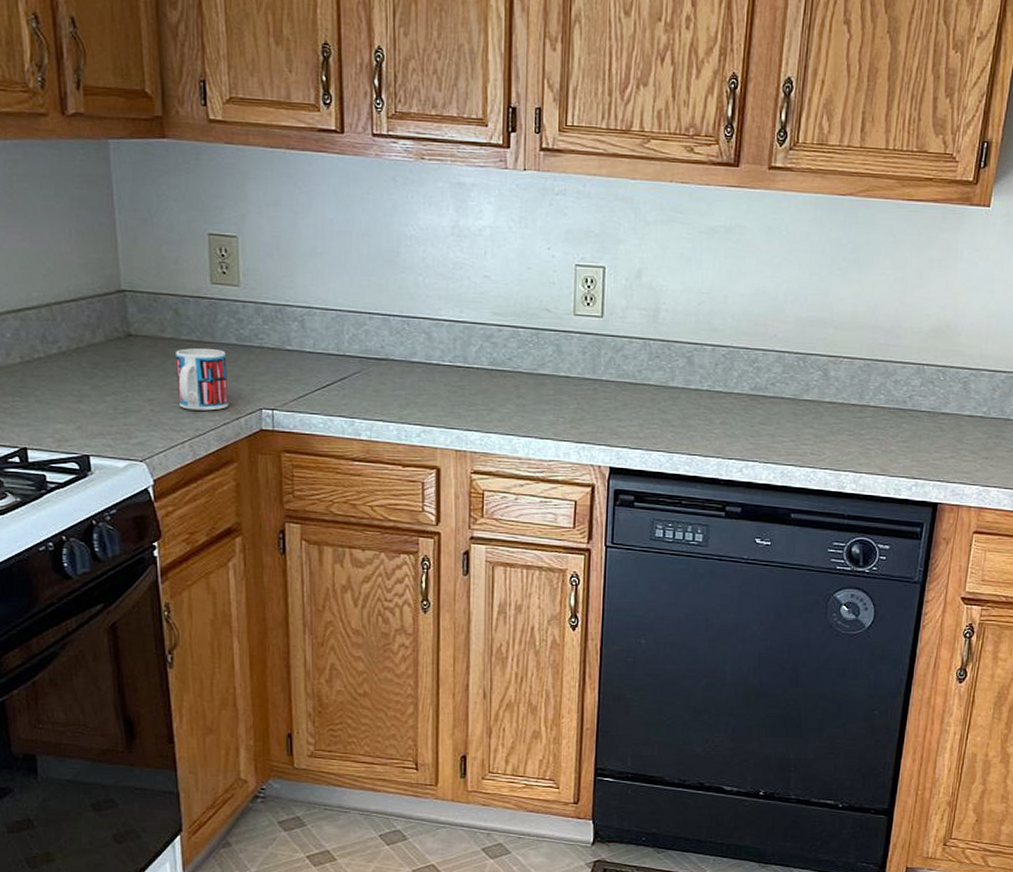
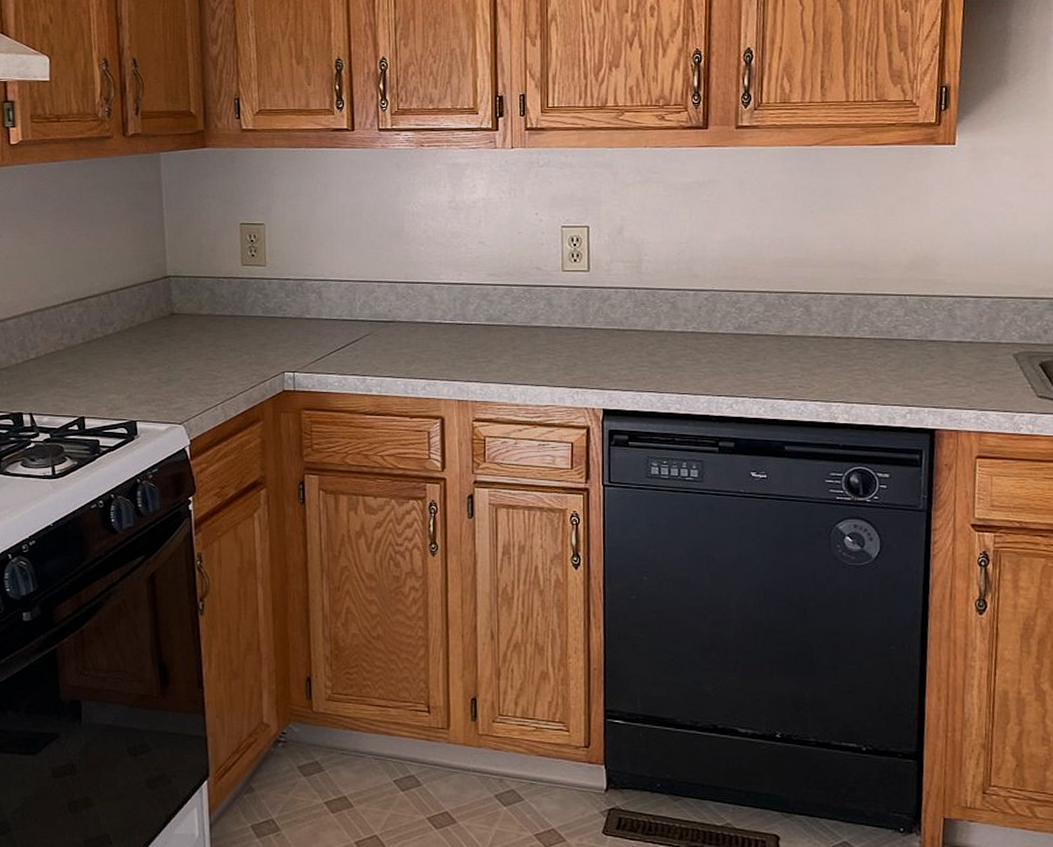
mug: present [176,348,229,411] -> none [211,322,256,376]

